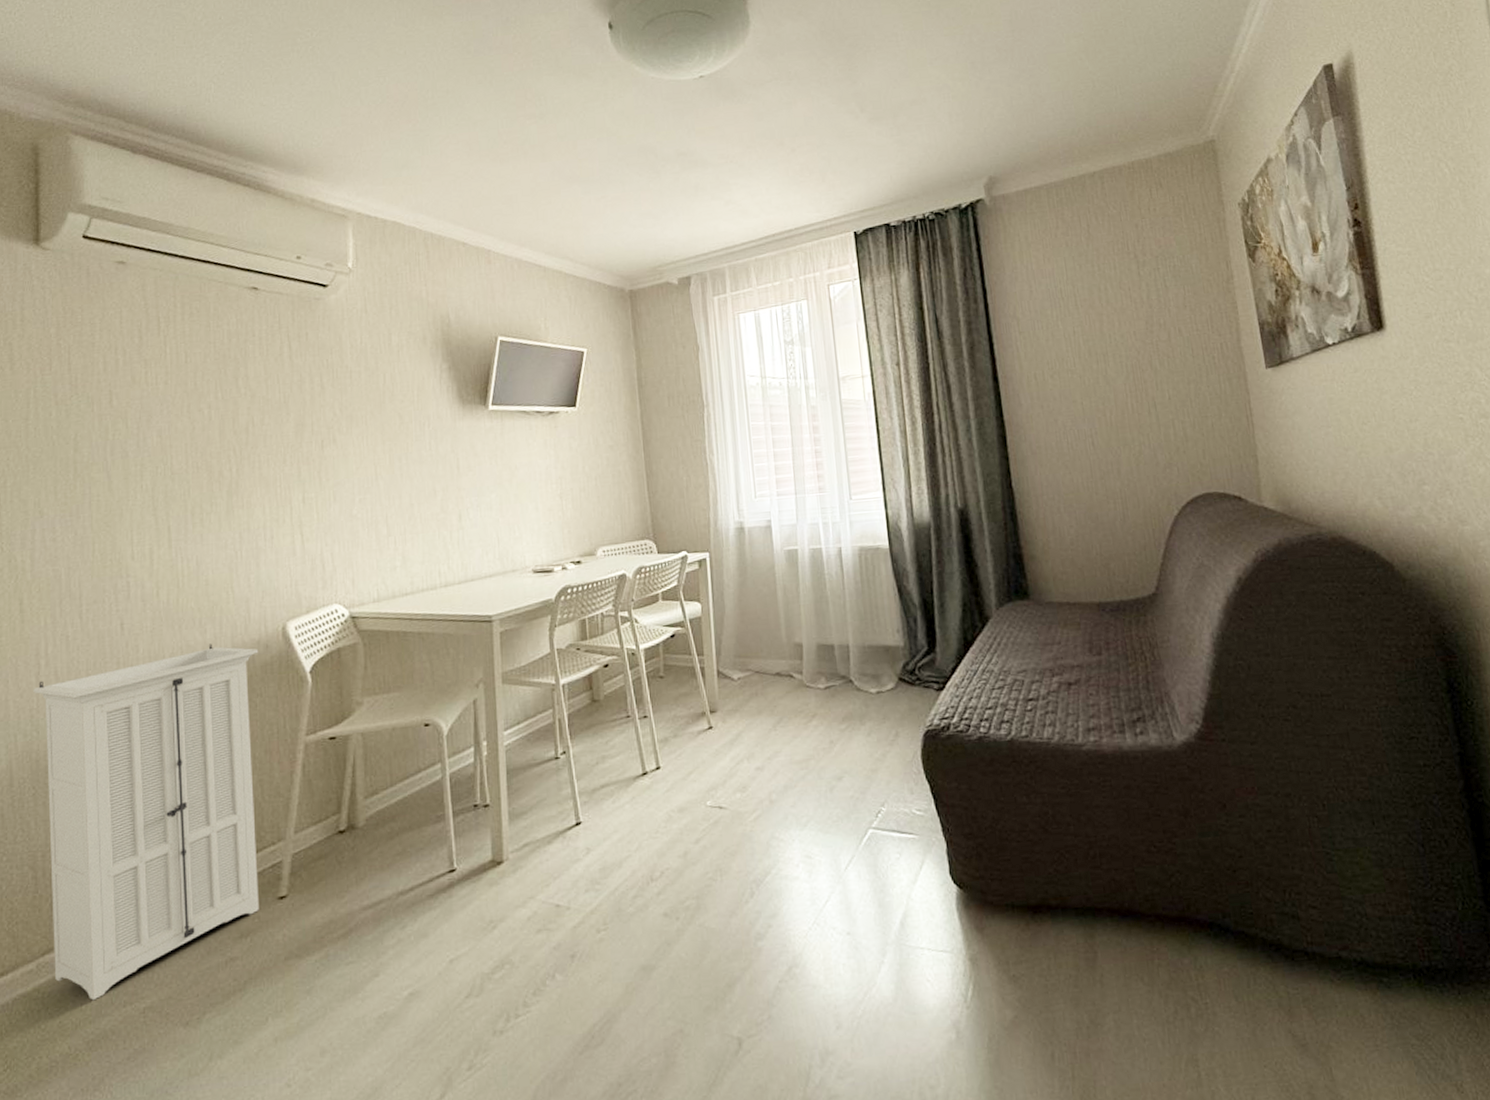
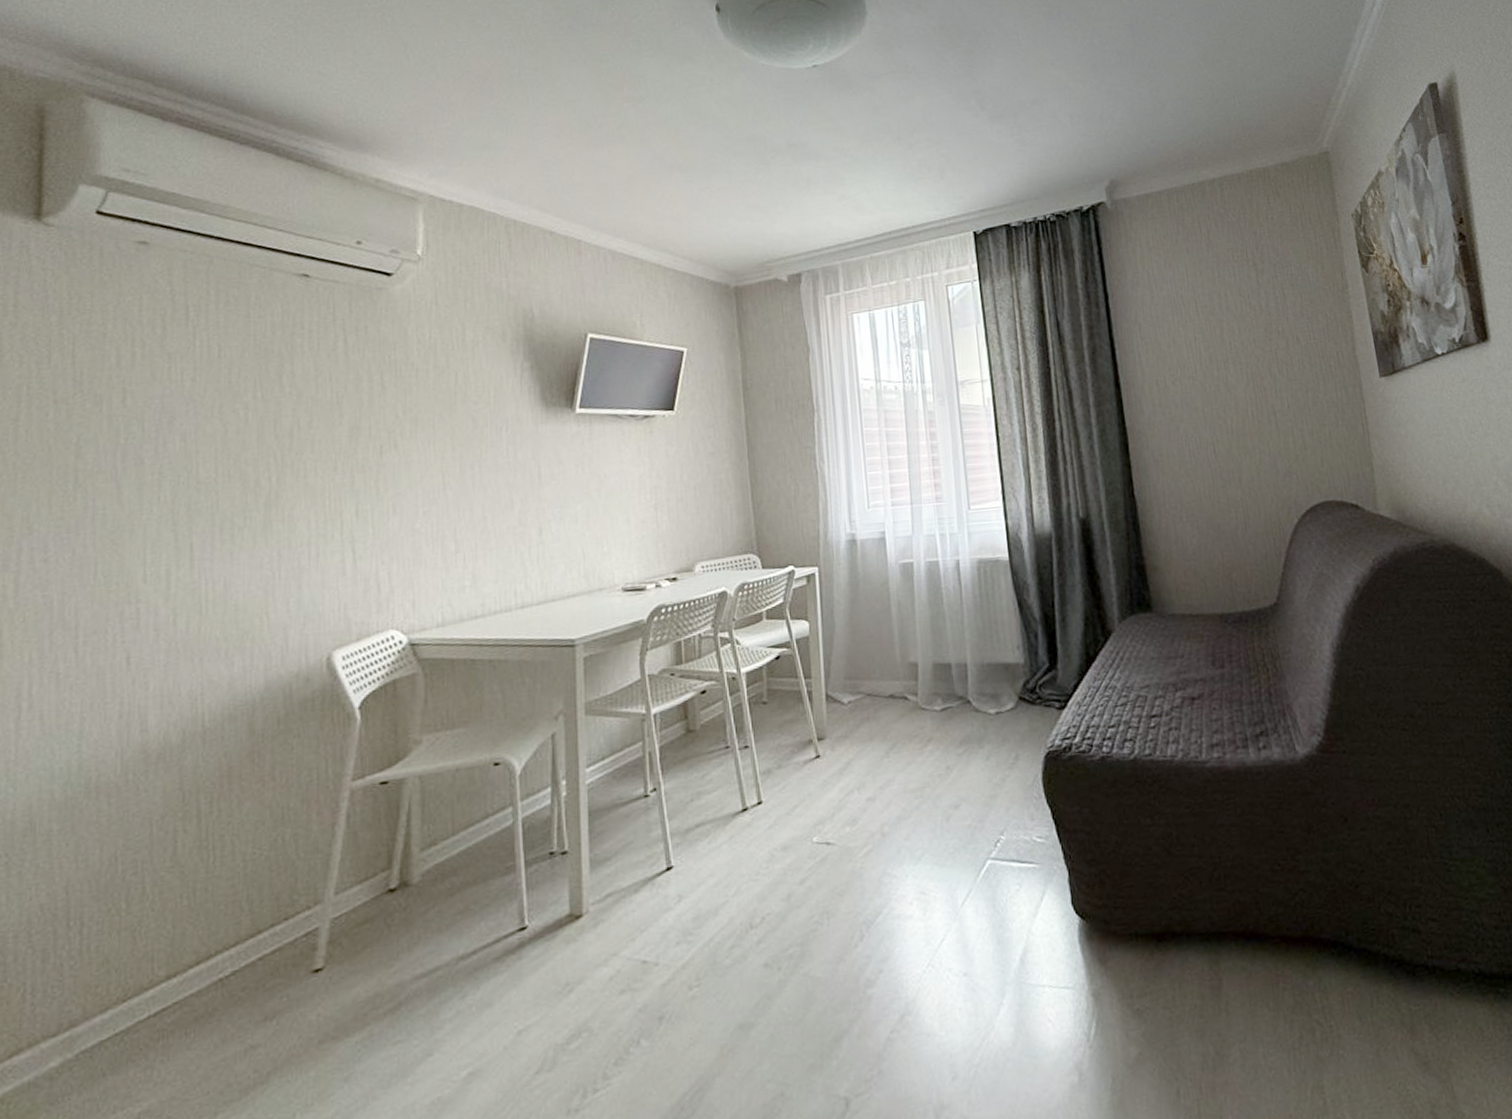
storage cabinet: present [33,643,259,1001] -> none [11,678,297,1109]

